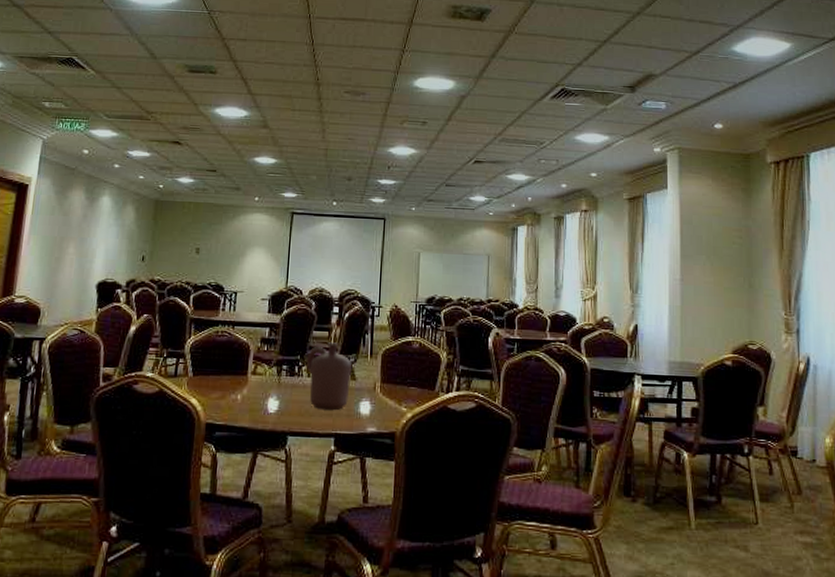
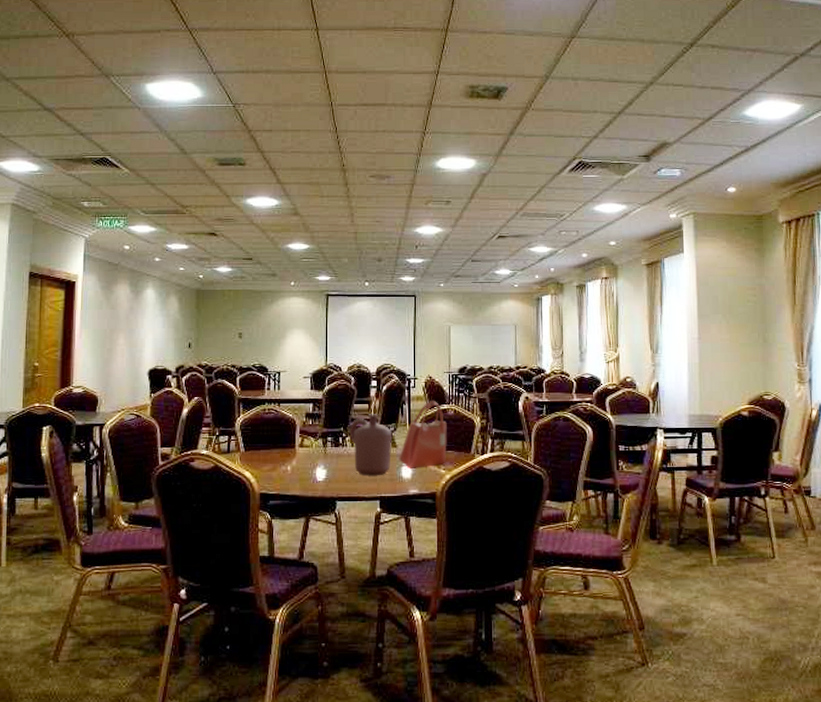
handbag: none [357,332,411,404] -> present [399,401,447,468]

